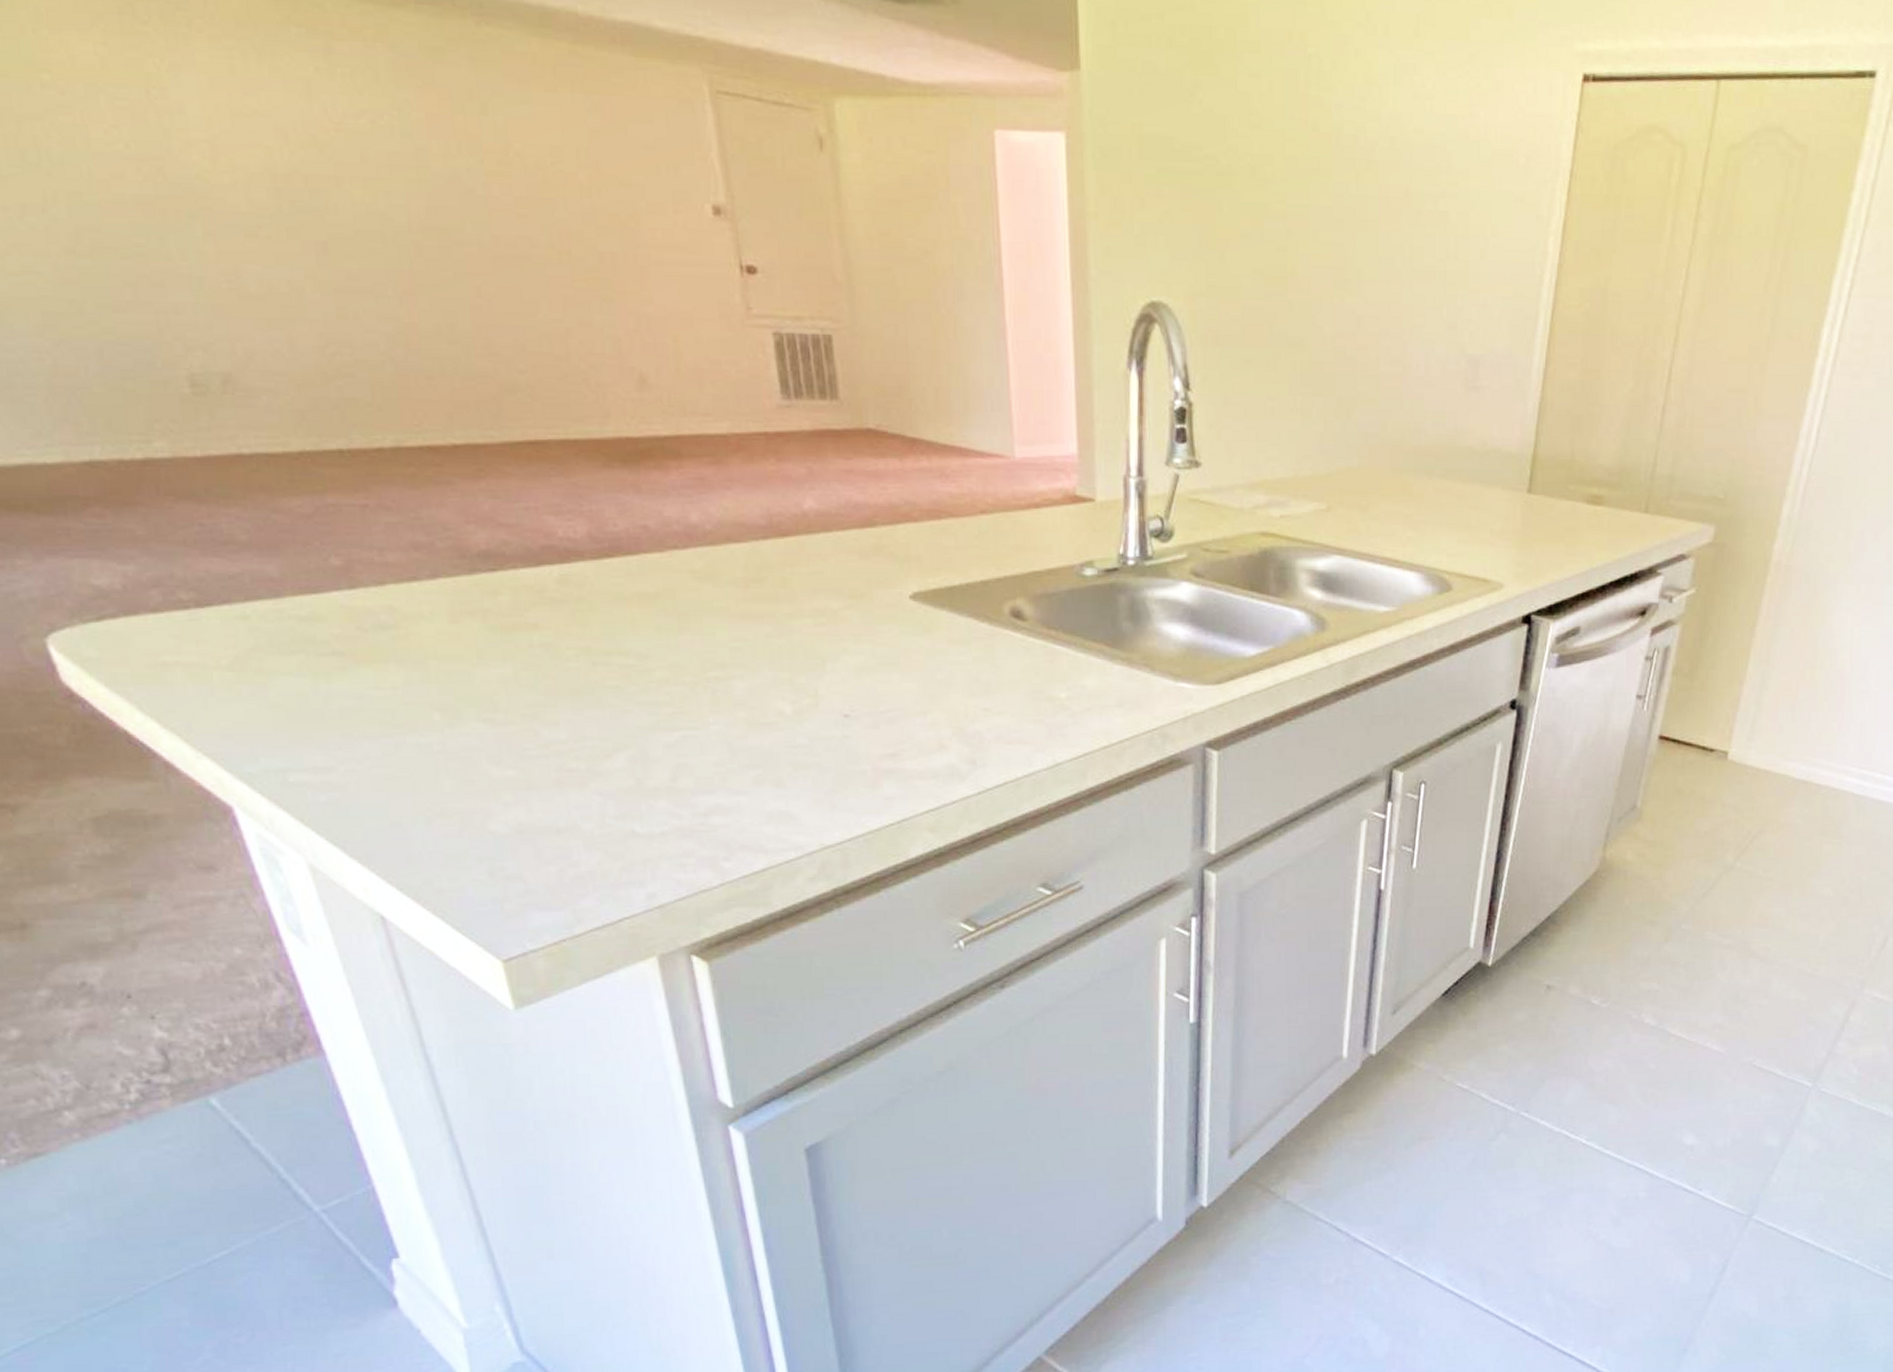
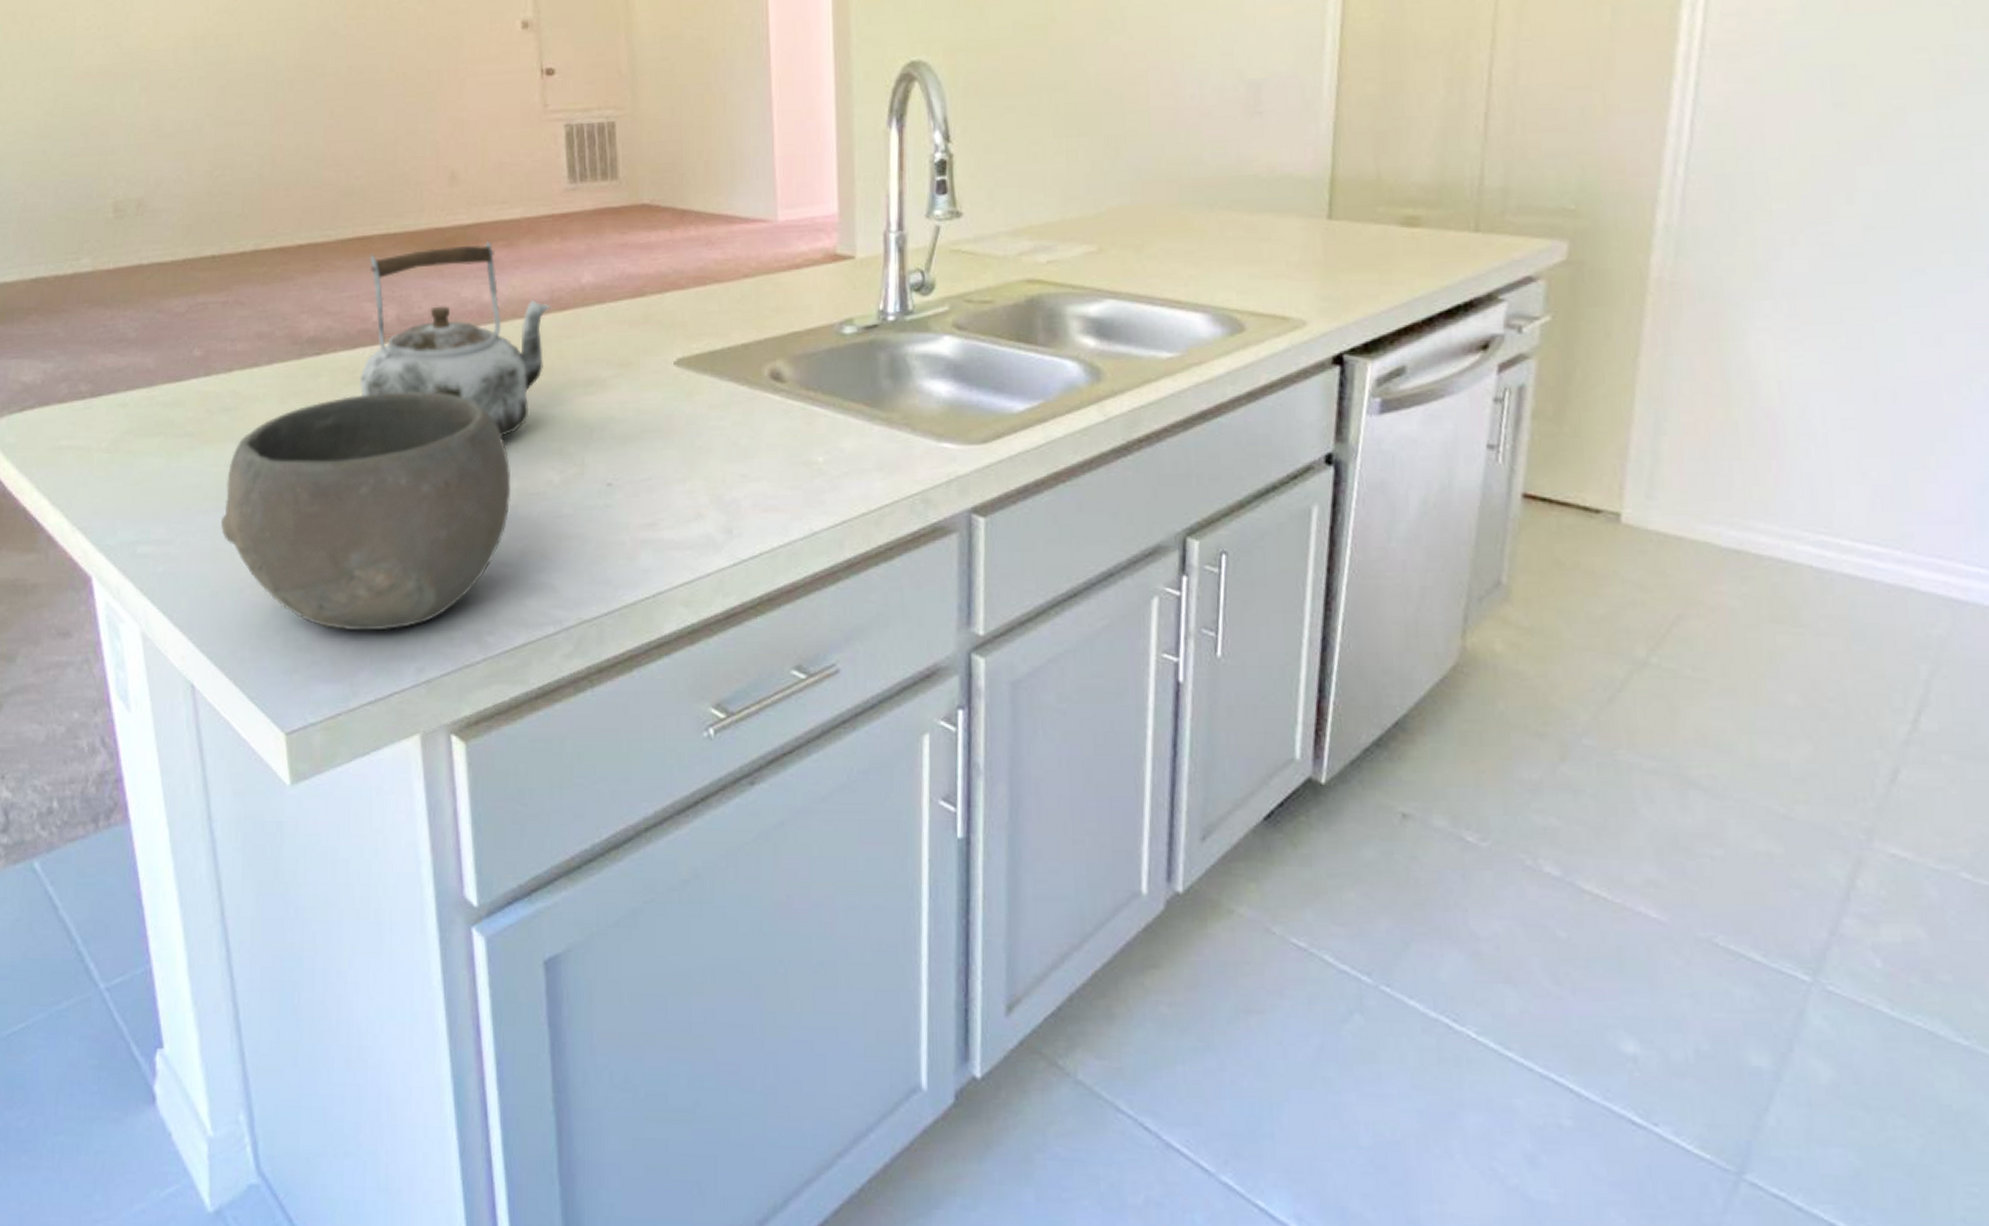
bowl: none [392,615,739,859] -> present [220,391,511,631]
kettle: none [548,456,771,666] -> present [359,241,552,437]

